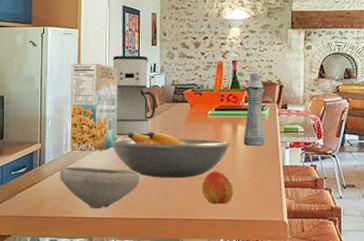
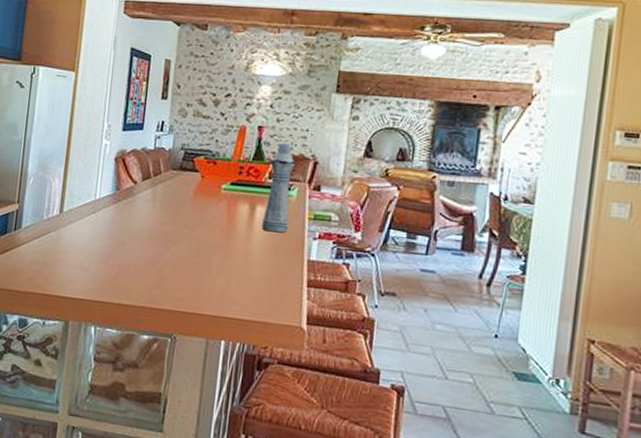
bowl: present [59,166,141,209] -> none [36,234,133,289]
cereal box: present [70,63,118,151] -> none [53,112,118,220]
fruit bowl: present [111,132,230,179] -> none [101,200,245,263]
coffee maker: present [112,55,156,136] -> none [108,107,161,207]
peach: present [202,171,233,205] -> none [205,258,243,300]

